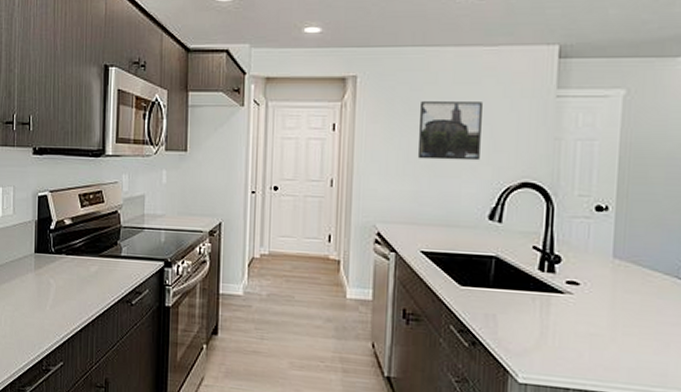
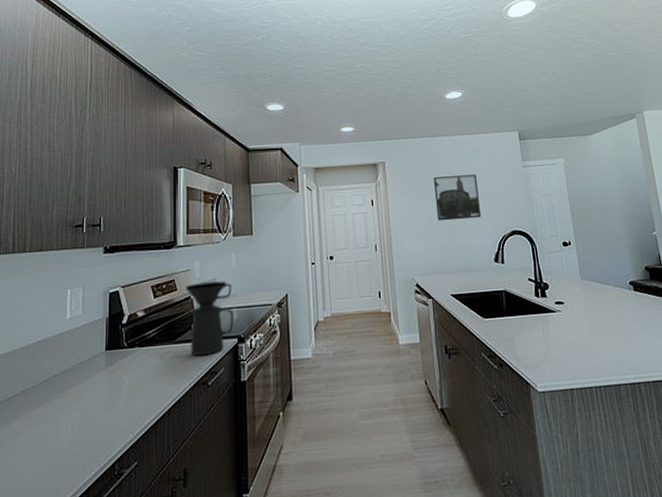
coffee maker: none [113,197,162,274] -> present [186,281,233,356]

